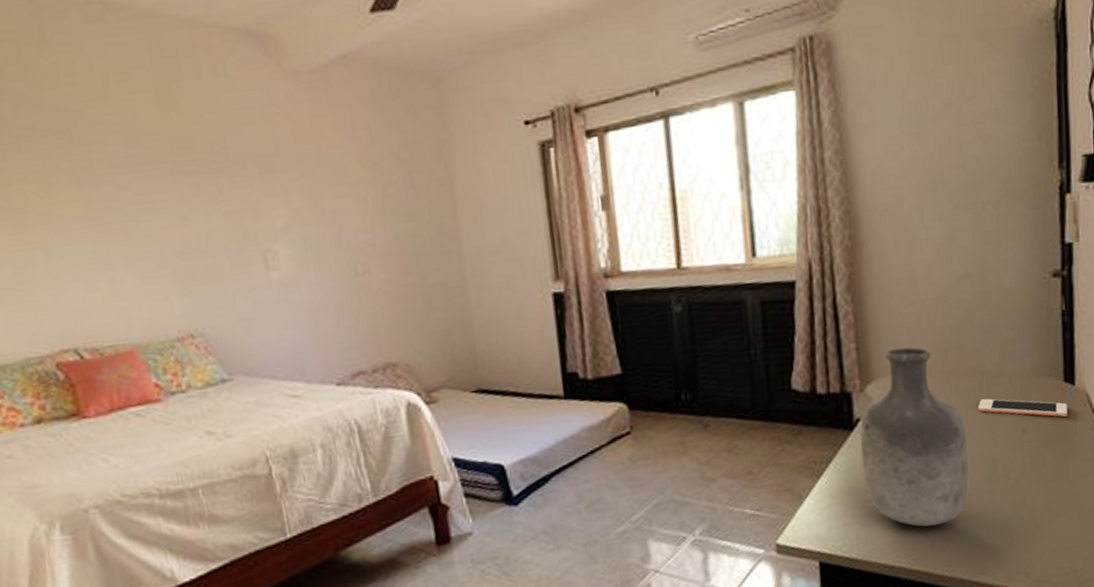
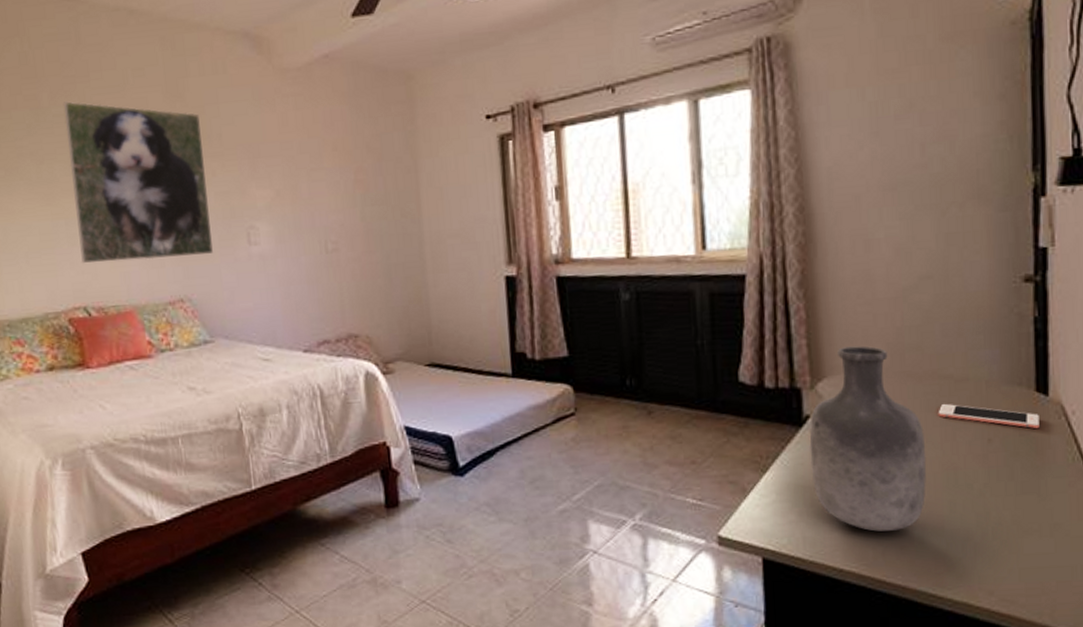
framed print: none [30,111,225,300] -> present [63,101,213,264]

